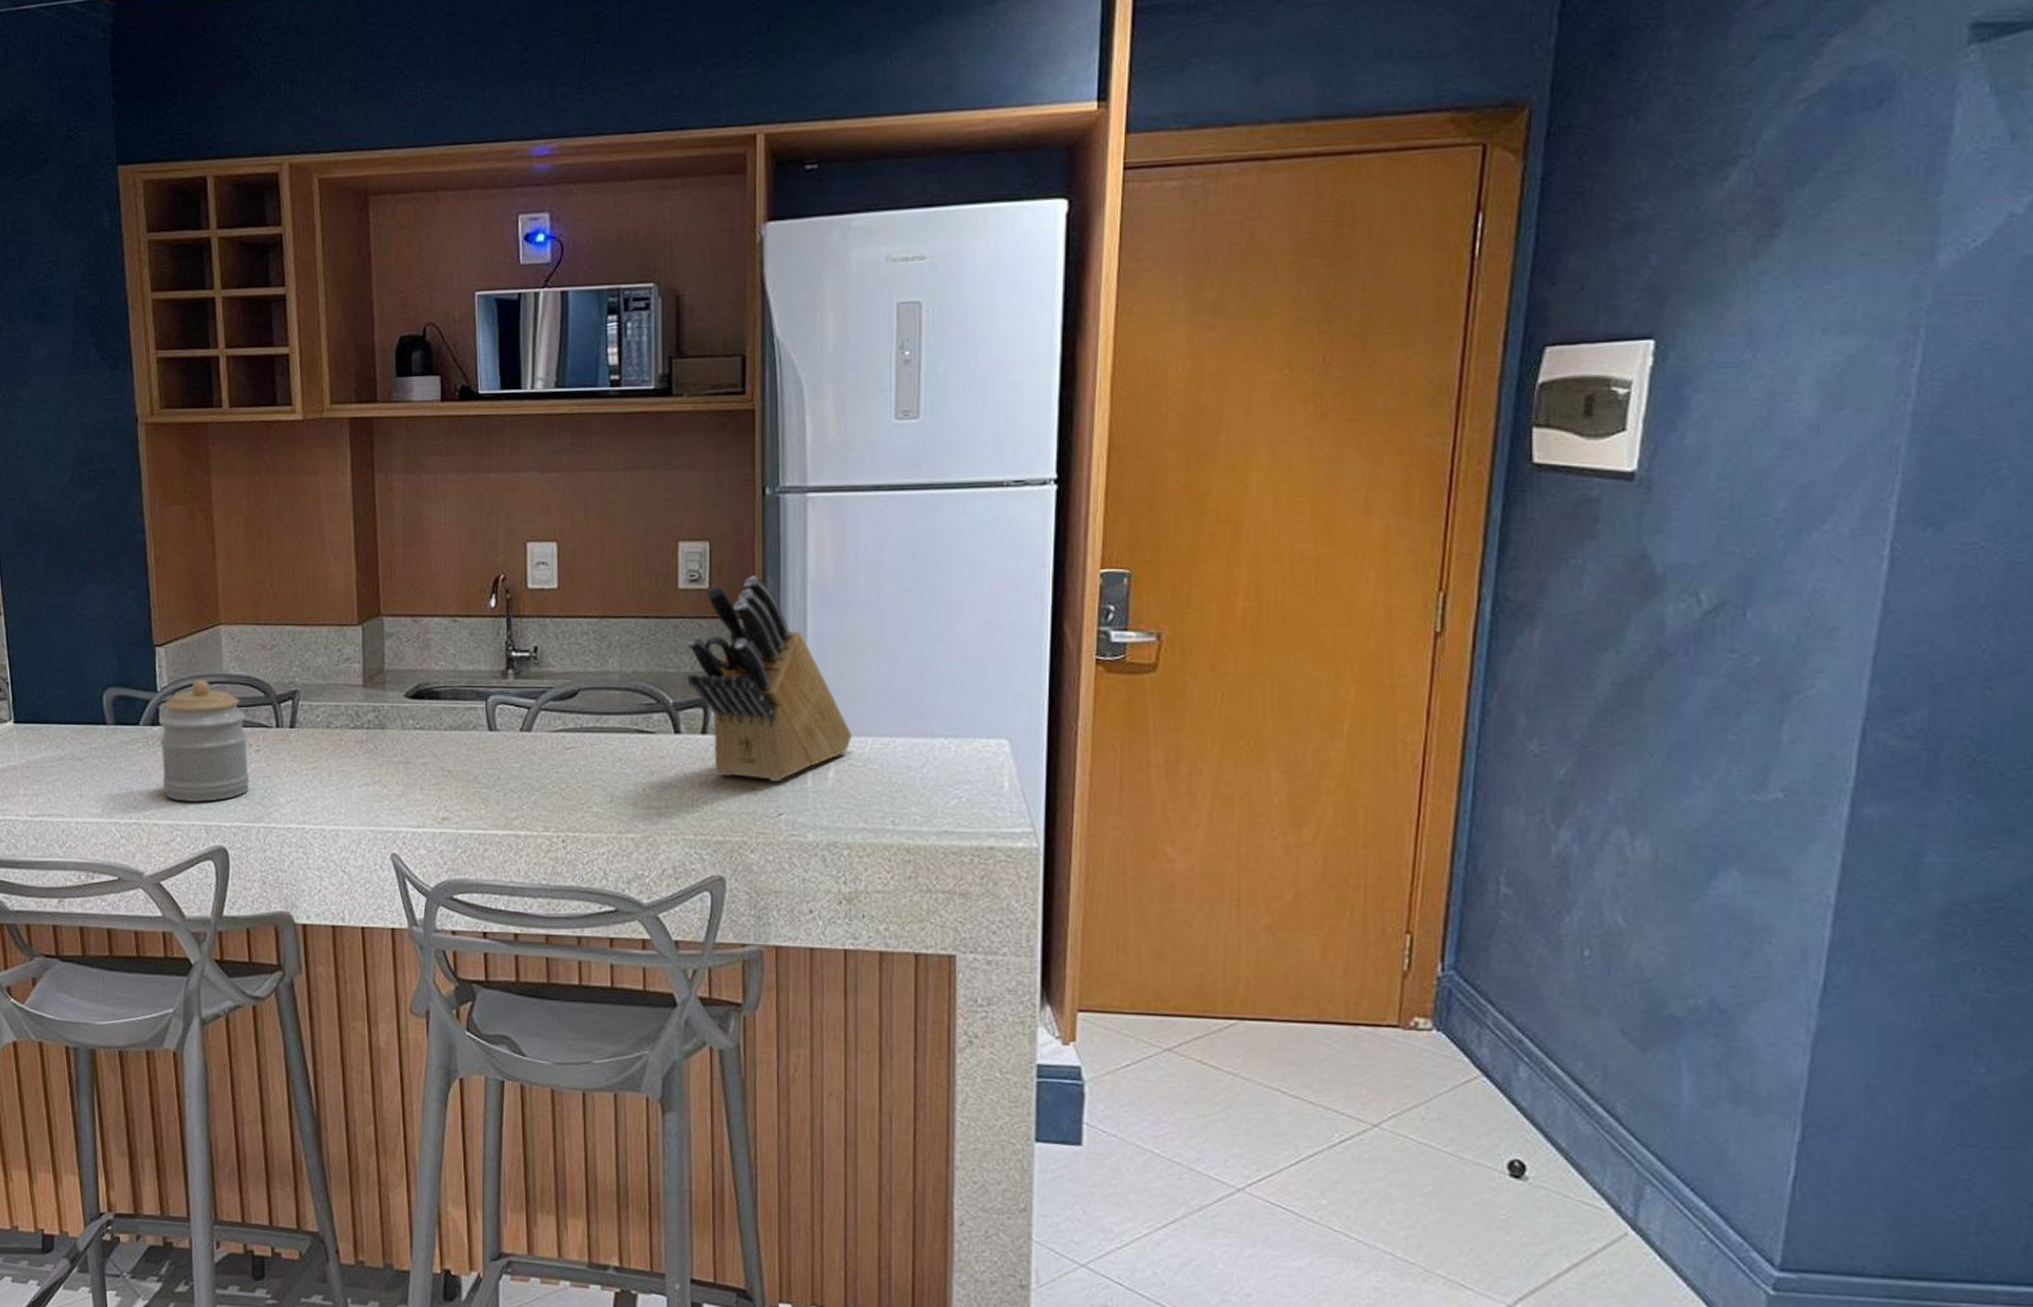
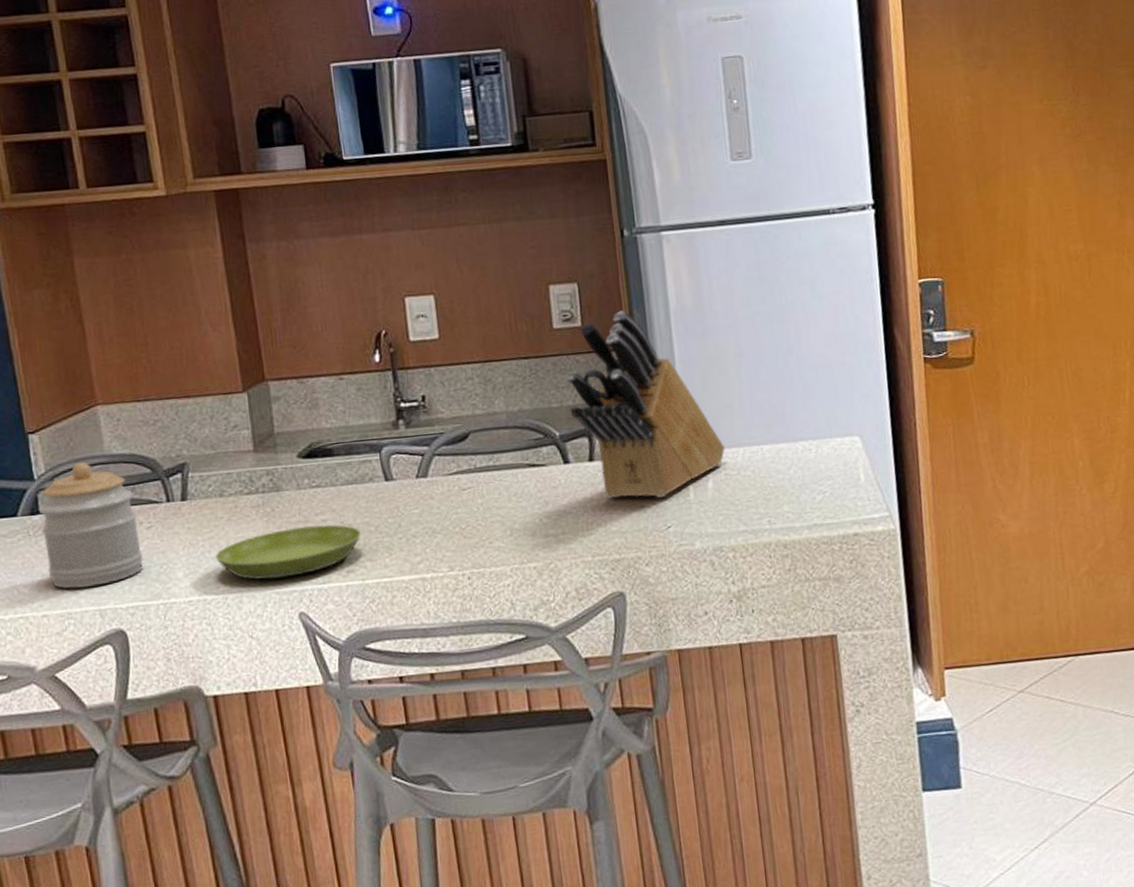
saucer: none [317,767,459,817] -> present [215,524,361,580]

